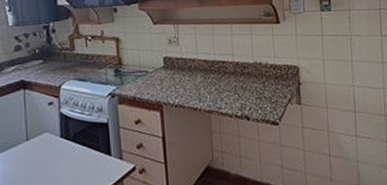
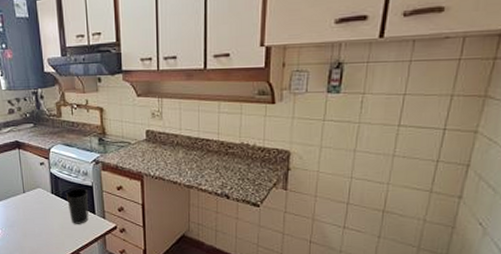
cup: none [78,126,104,171] -> present [66,188,89,224]

